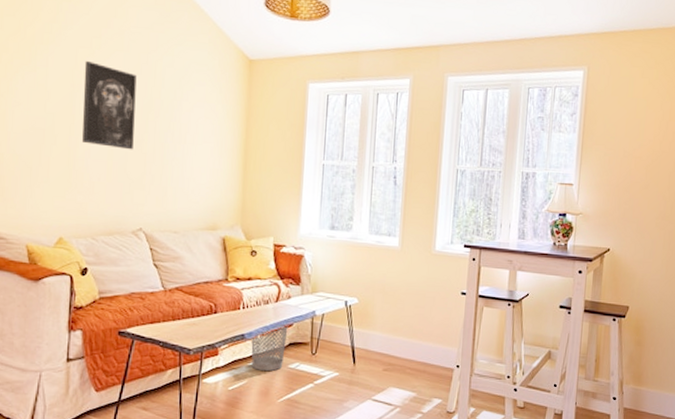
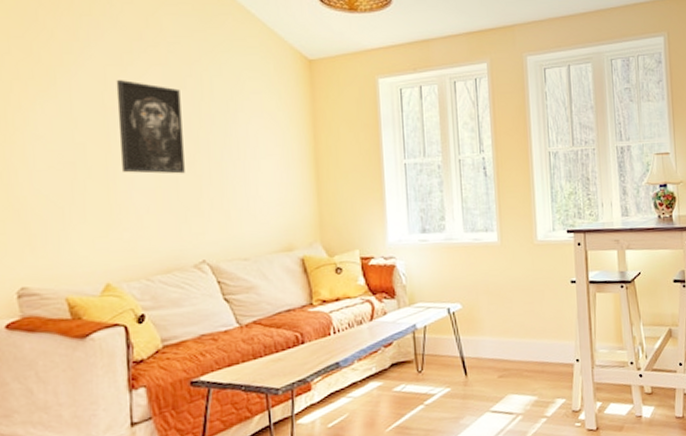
wastebasket: present [251,325,288,371] -> none [348,345,388,400]

